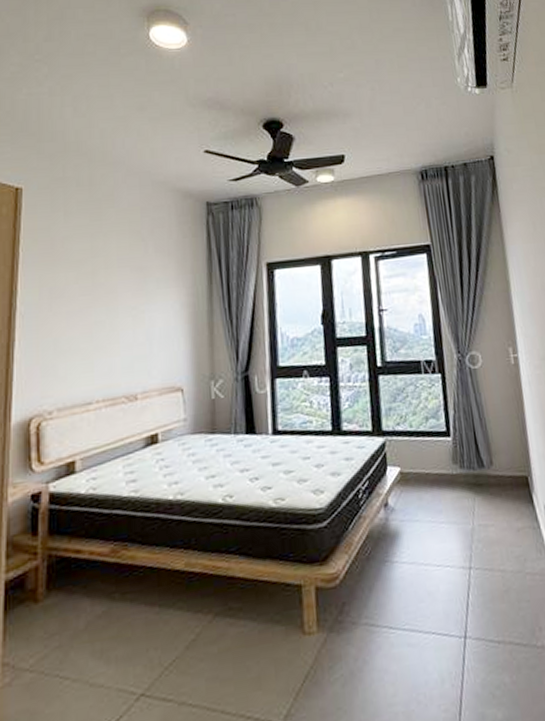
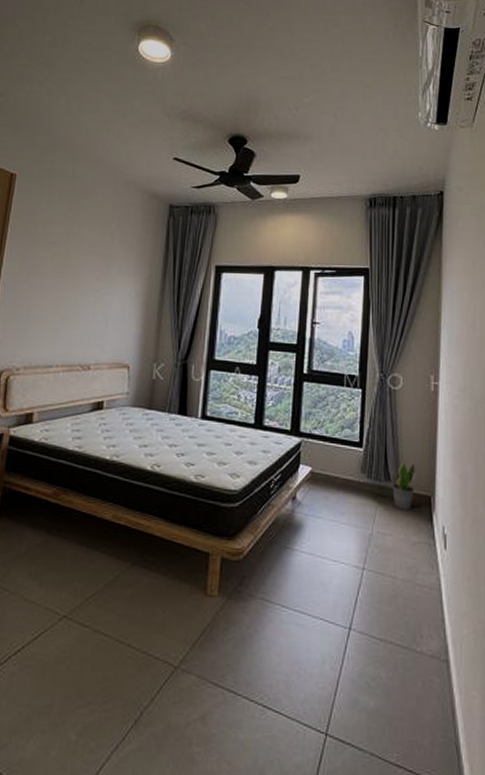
potted plant: none [486,444,511,496] -> present [392,463,415,510]

